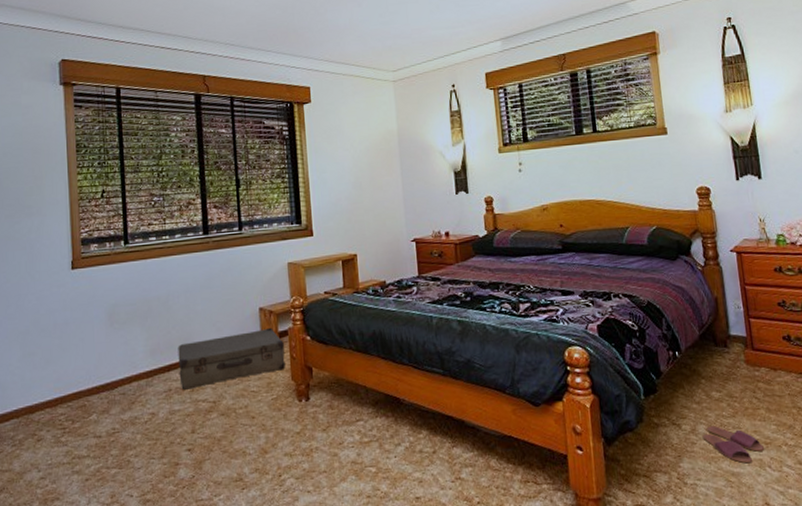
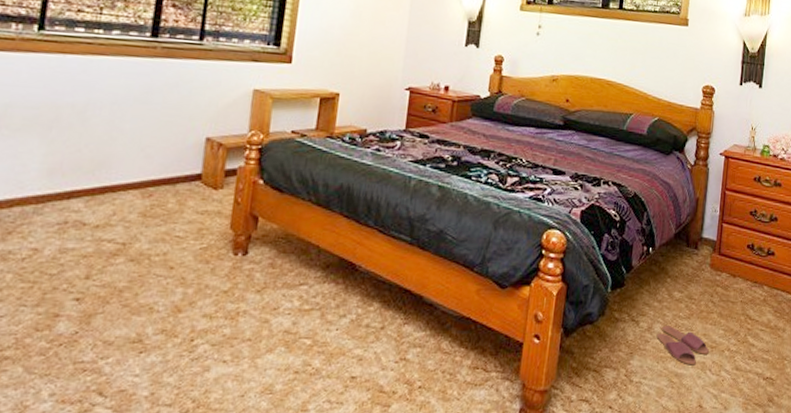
suitcase: present [178,327,285,390] -> none [82,163,229,225]

